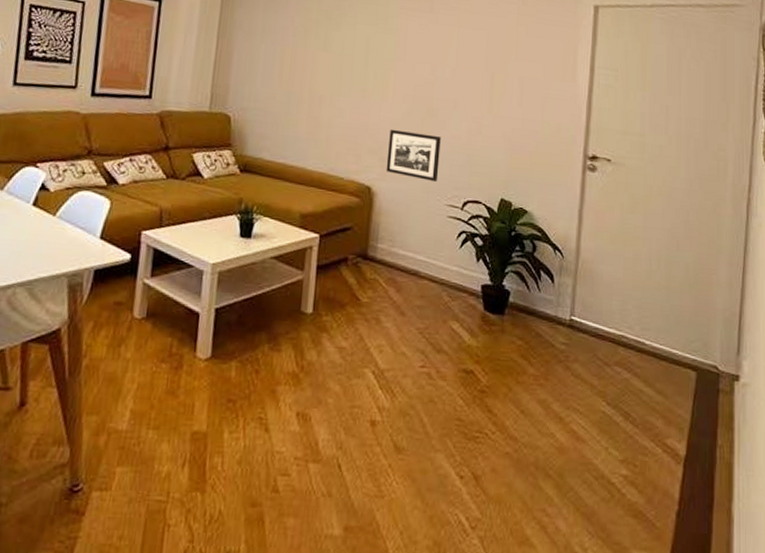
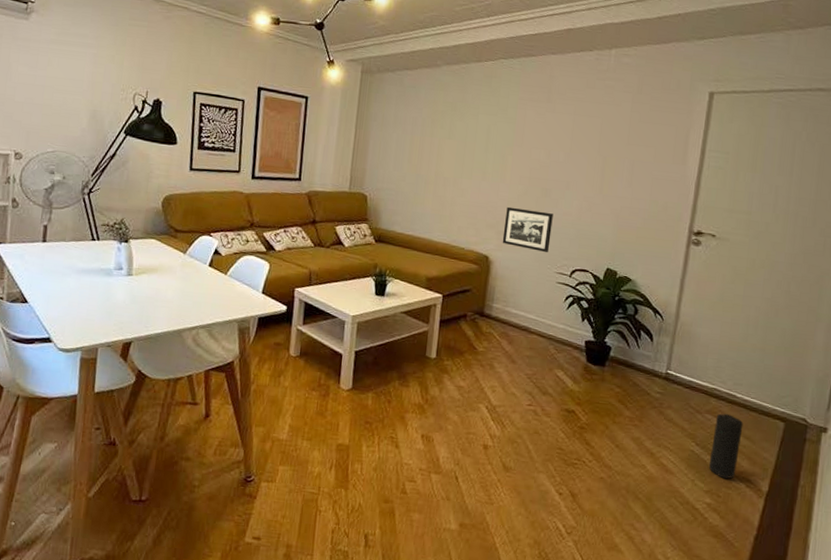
speaker: none [622,365,655,444] -> present [708,413,744,479]

